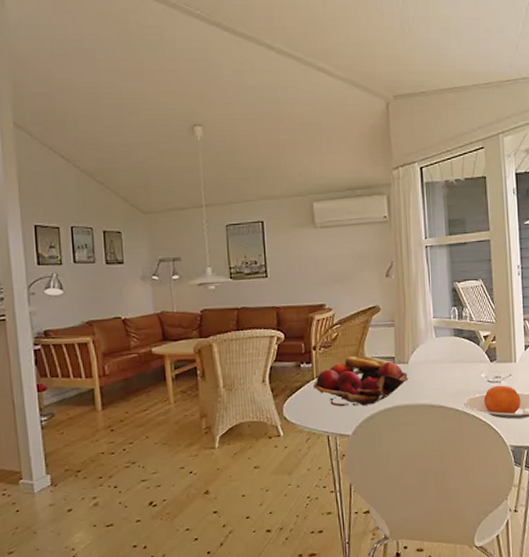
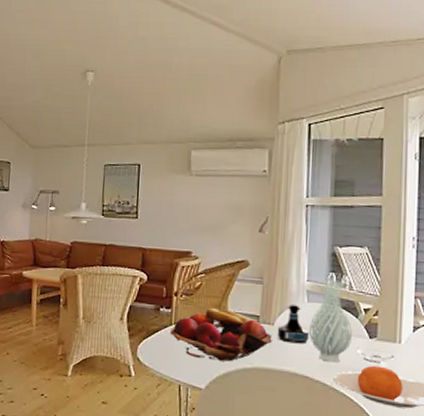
tequila bottle: none [411,341,440,378] -> present [277,303,310,344]
vase: none [440,313,476,390] -> present [309,279,352,363]

